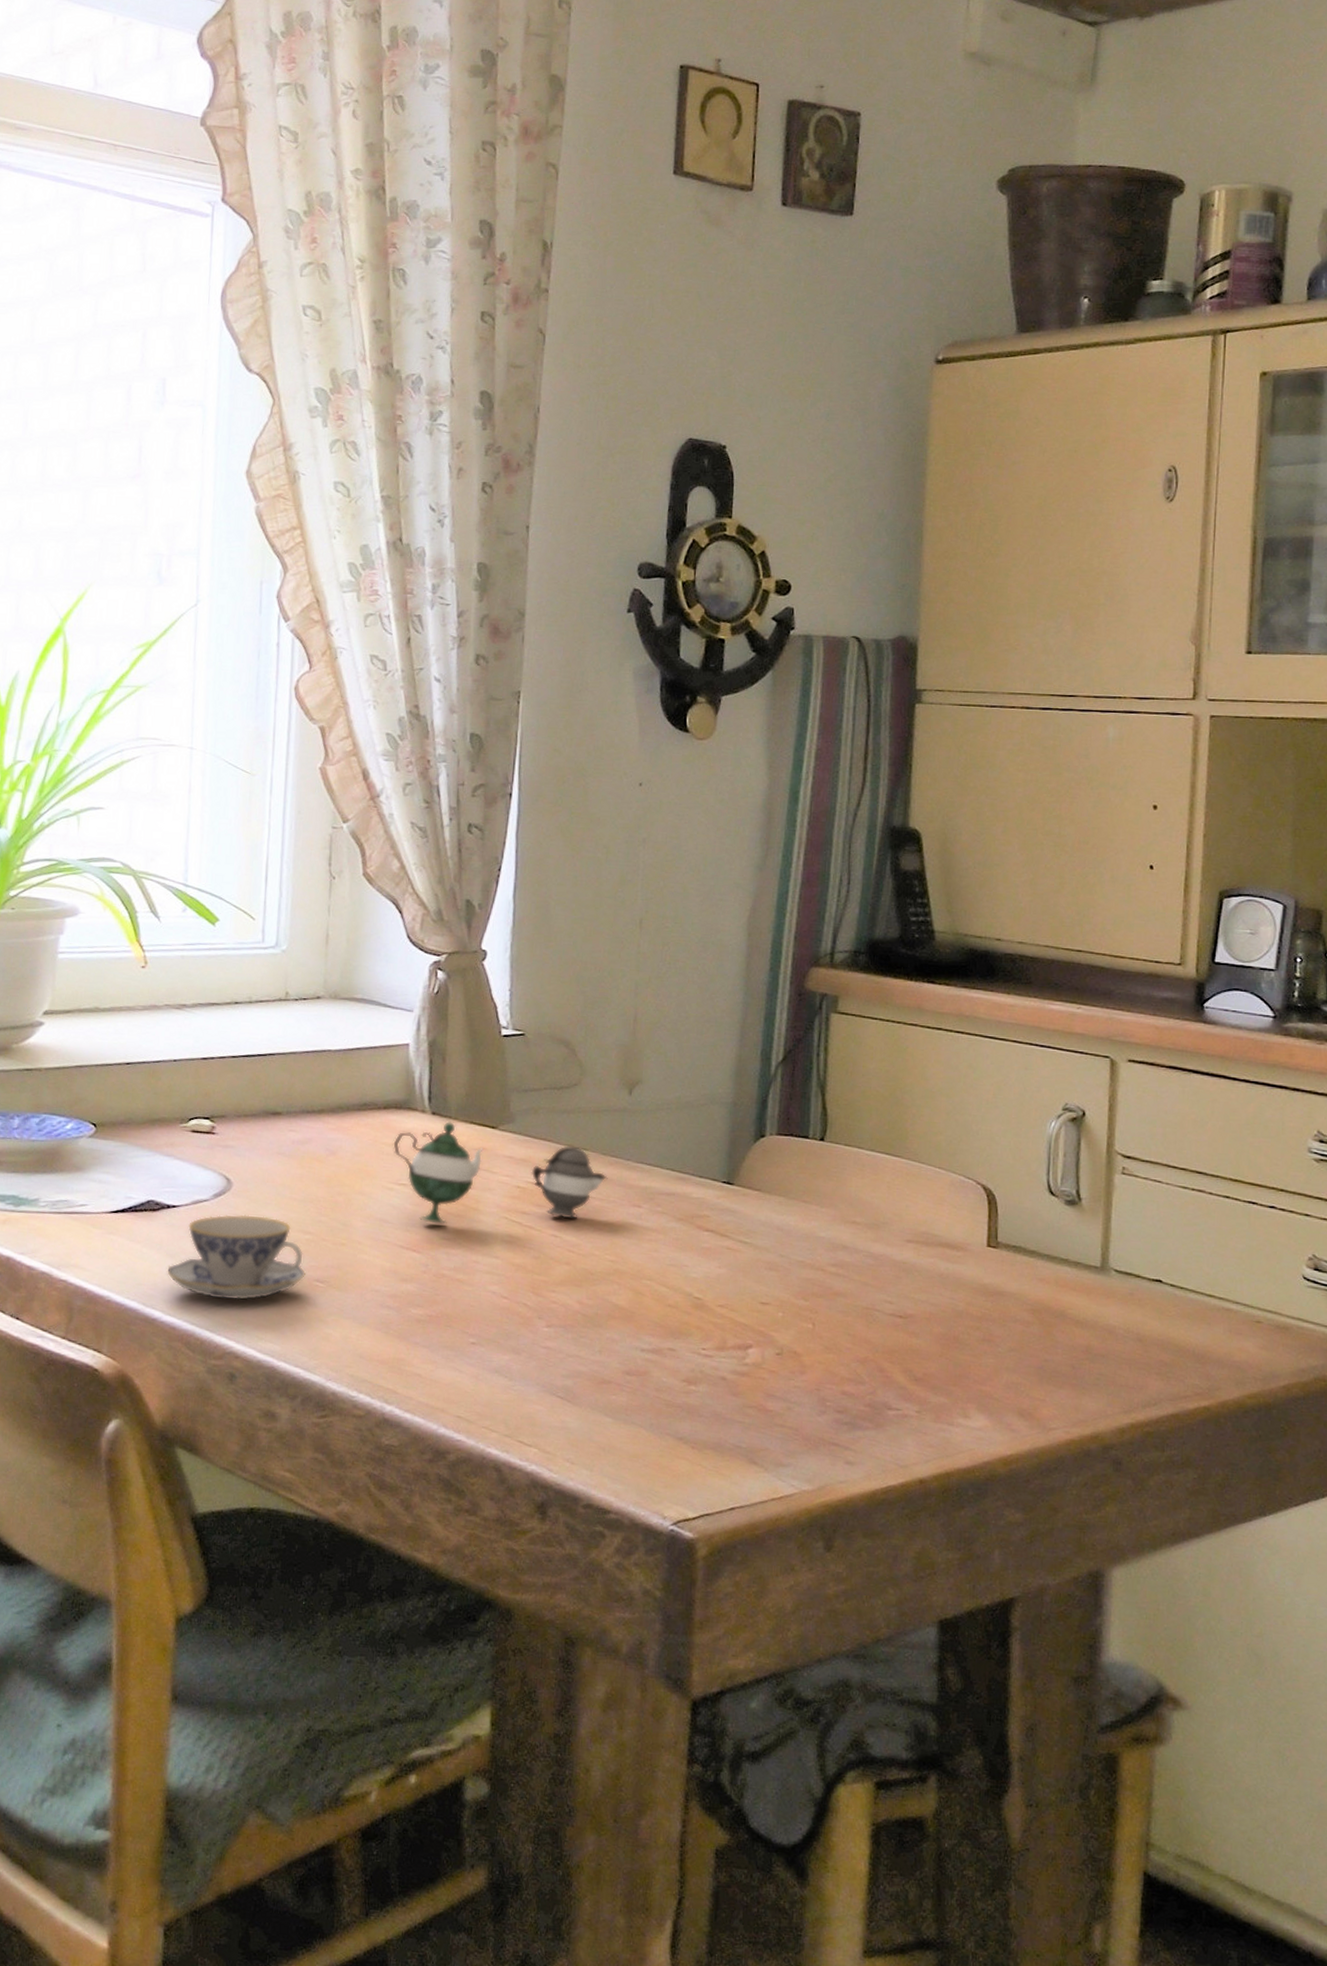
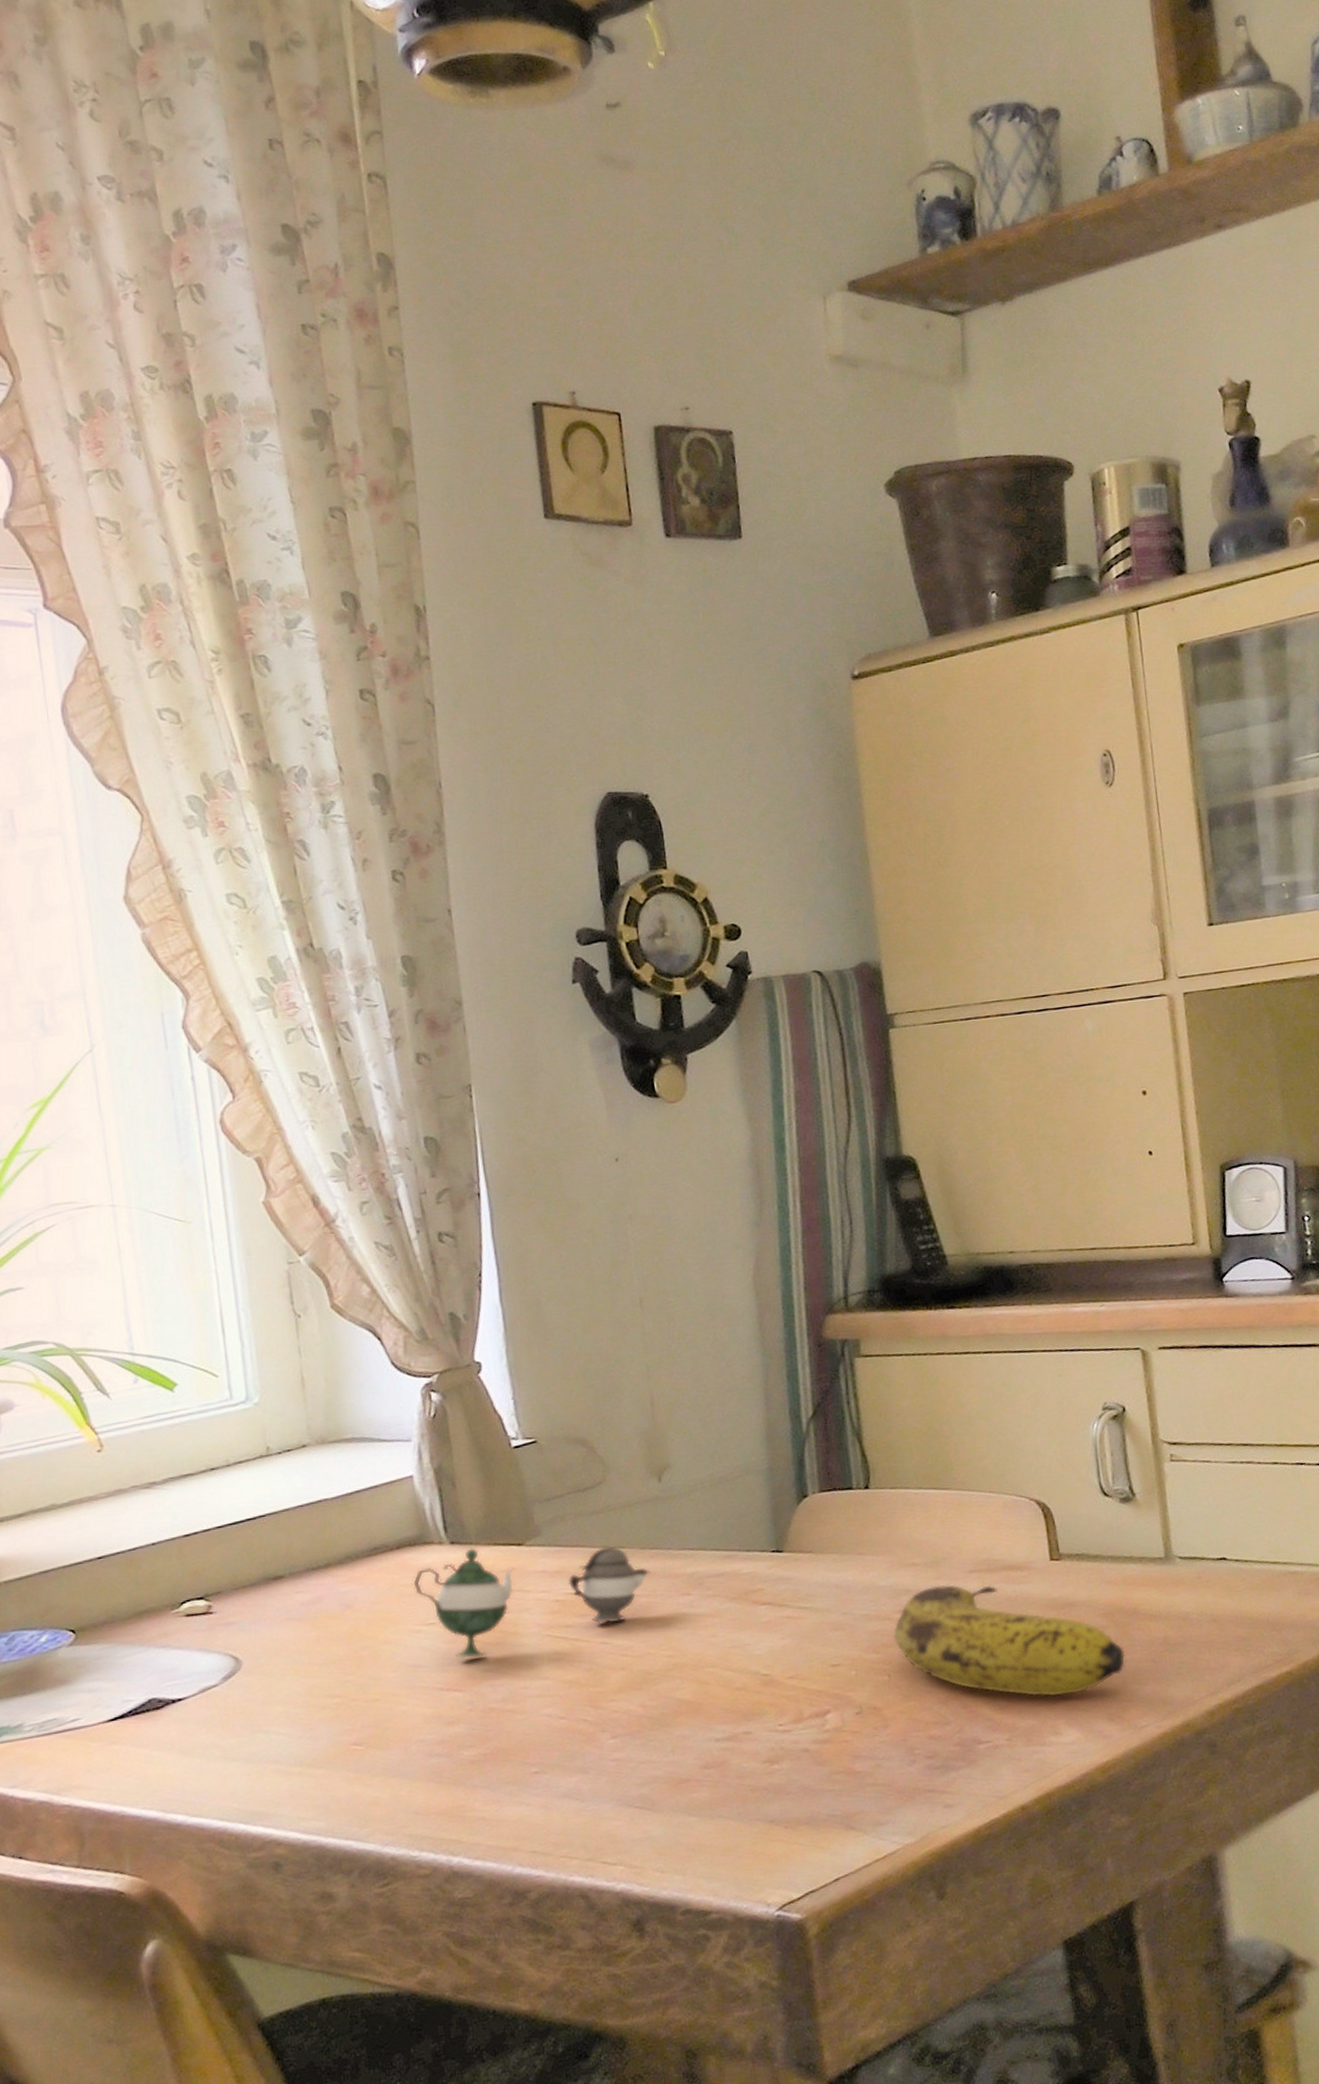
teacup: present [167,1214,306,1300] -> none [184,1688,340,1788]
fruit: none [824,1247,1046,1382] -> present [893,1584,1126,1697]

